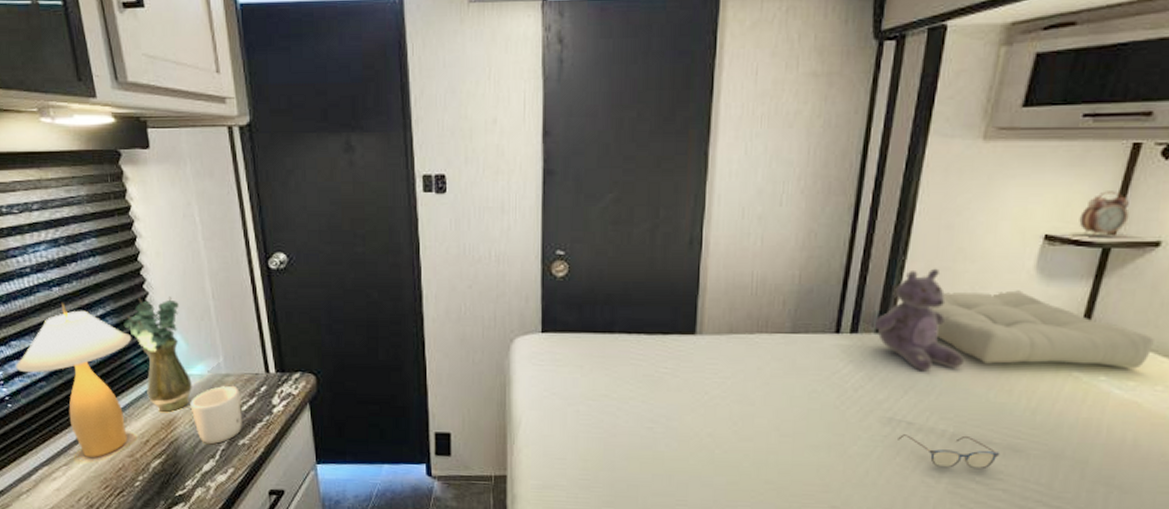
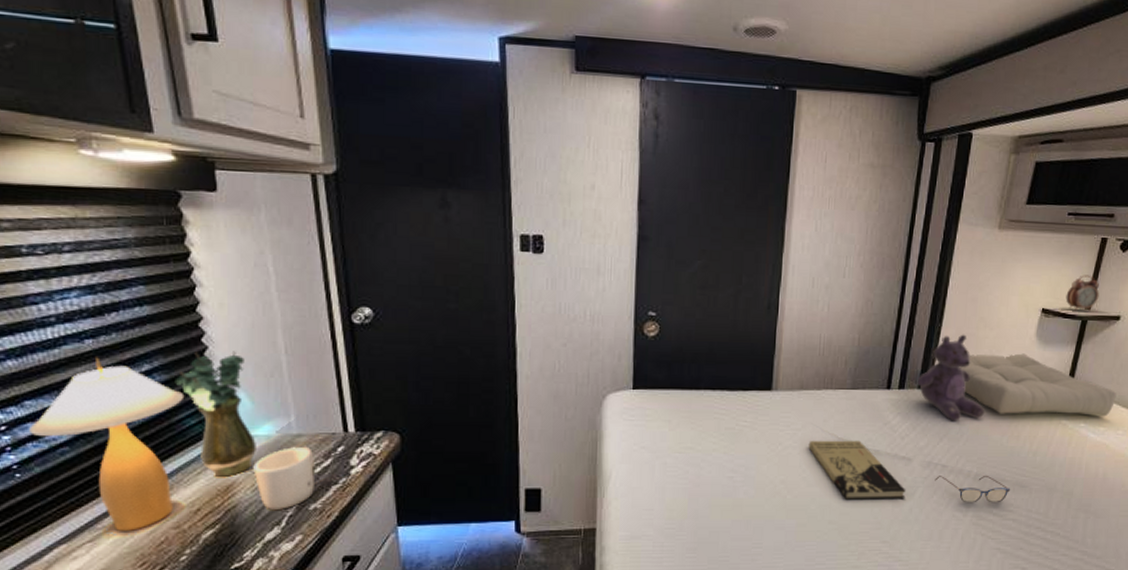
book: none [739,390,861,460] -> present [808,440,906,499]

